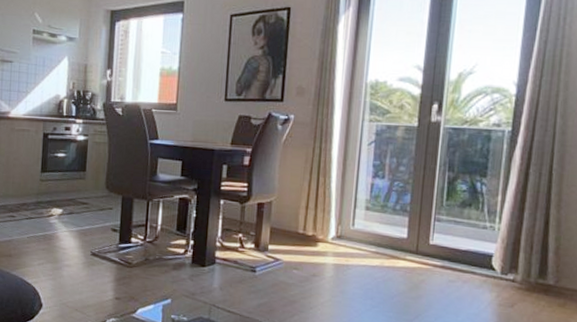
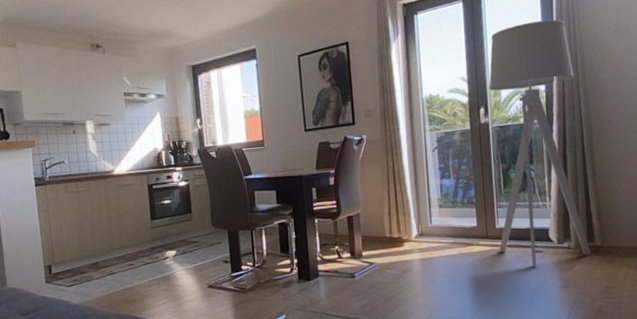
floor lamp: none [429,12,556,295] -> present [489,19,592,266]

